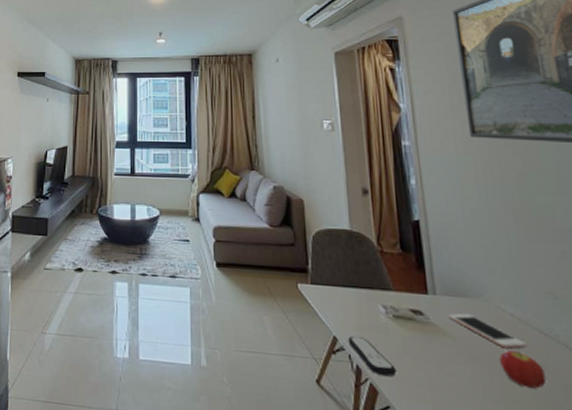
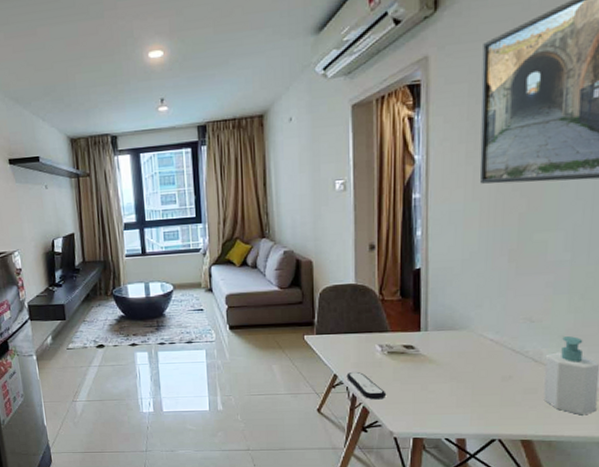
cell phone: present [449,313,528,349] -> none [437,342,501,367]
fruit: present [498,350,546,389] -> none [474,368,511,394]

